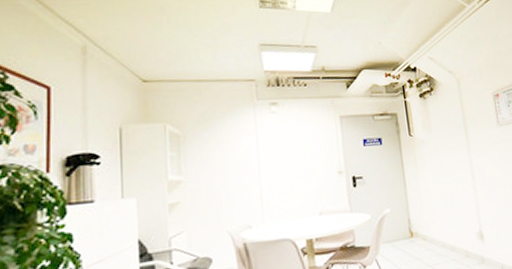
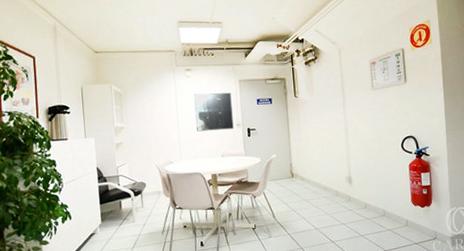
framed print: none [281,132,335,183] -> present [194,92,234,132]

